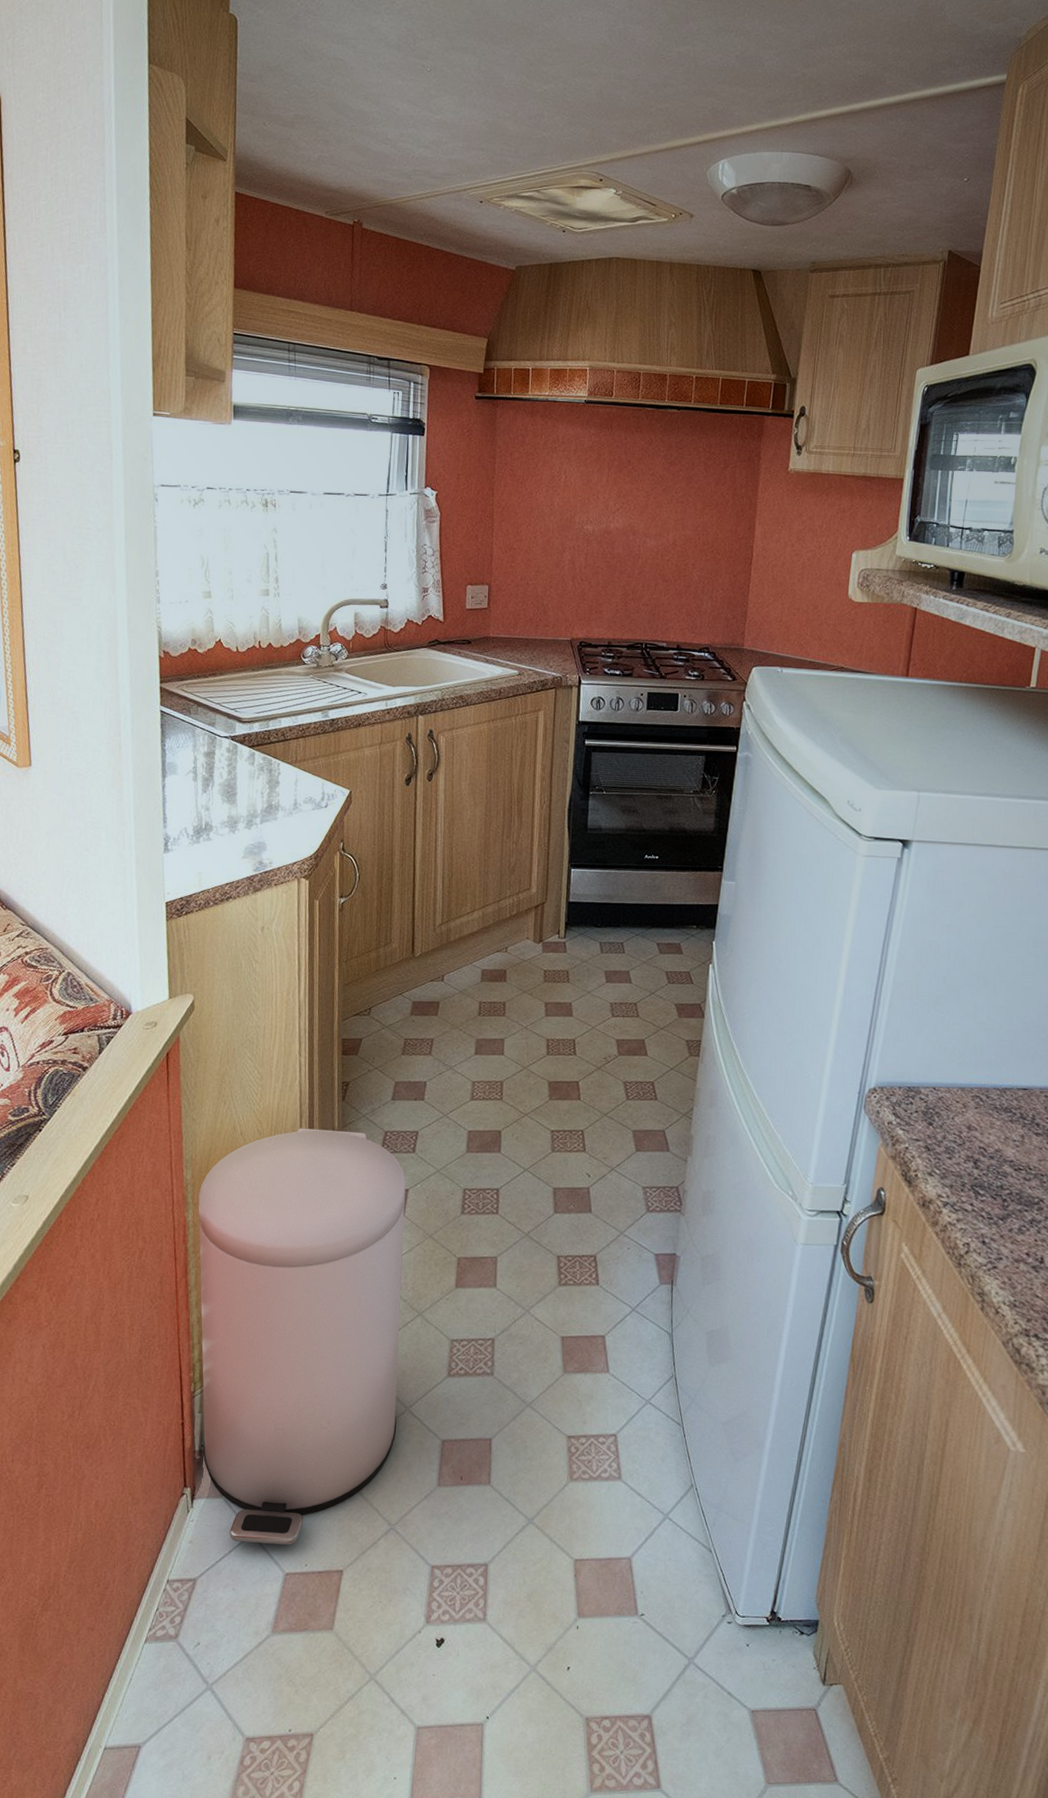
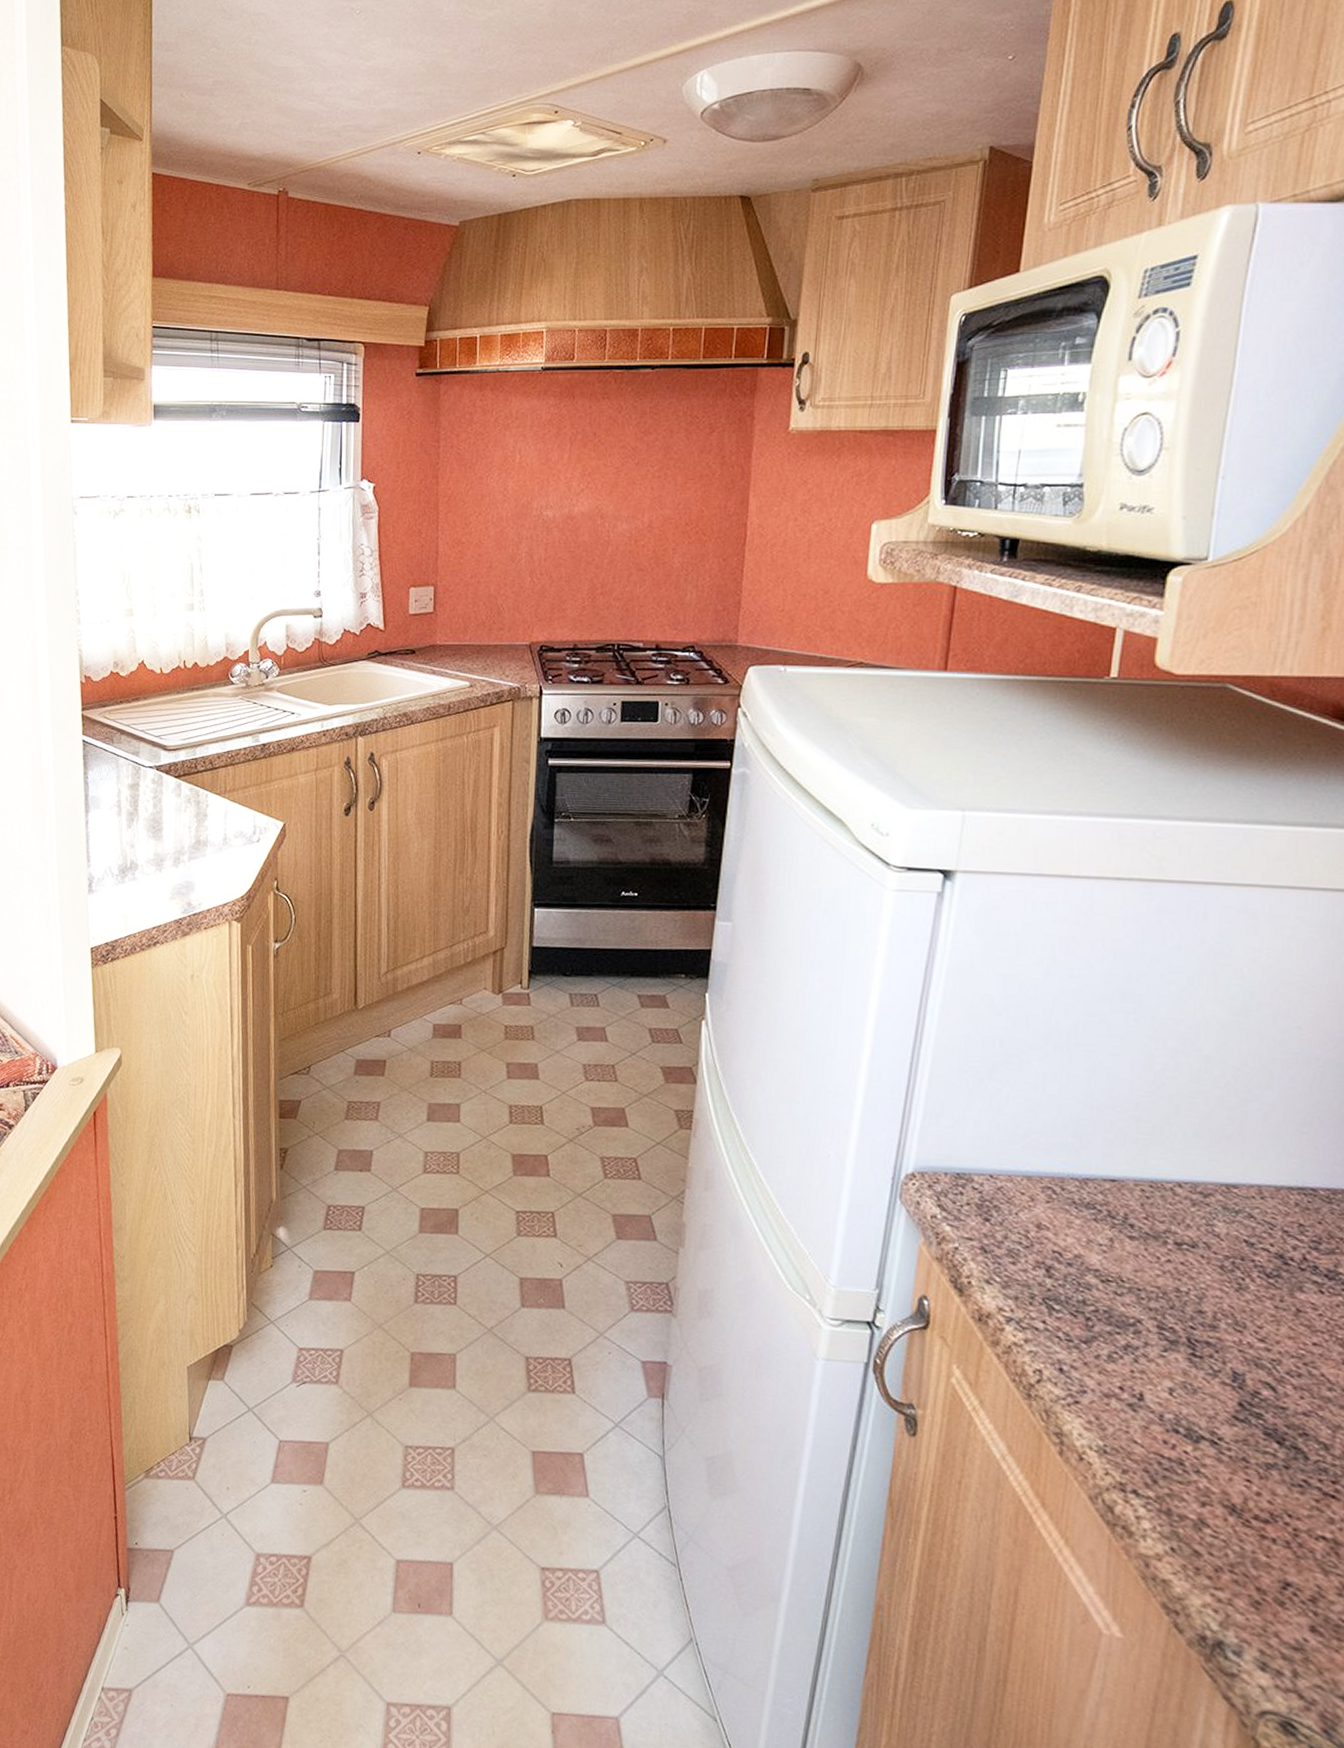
pedal bin: present [198,1128,406,1546] -> none [128,1198,352,1663]

